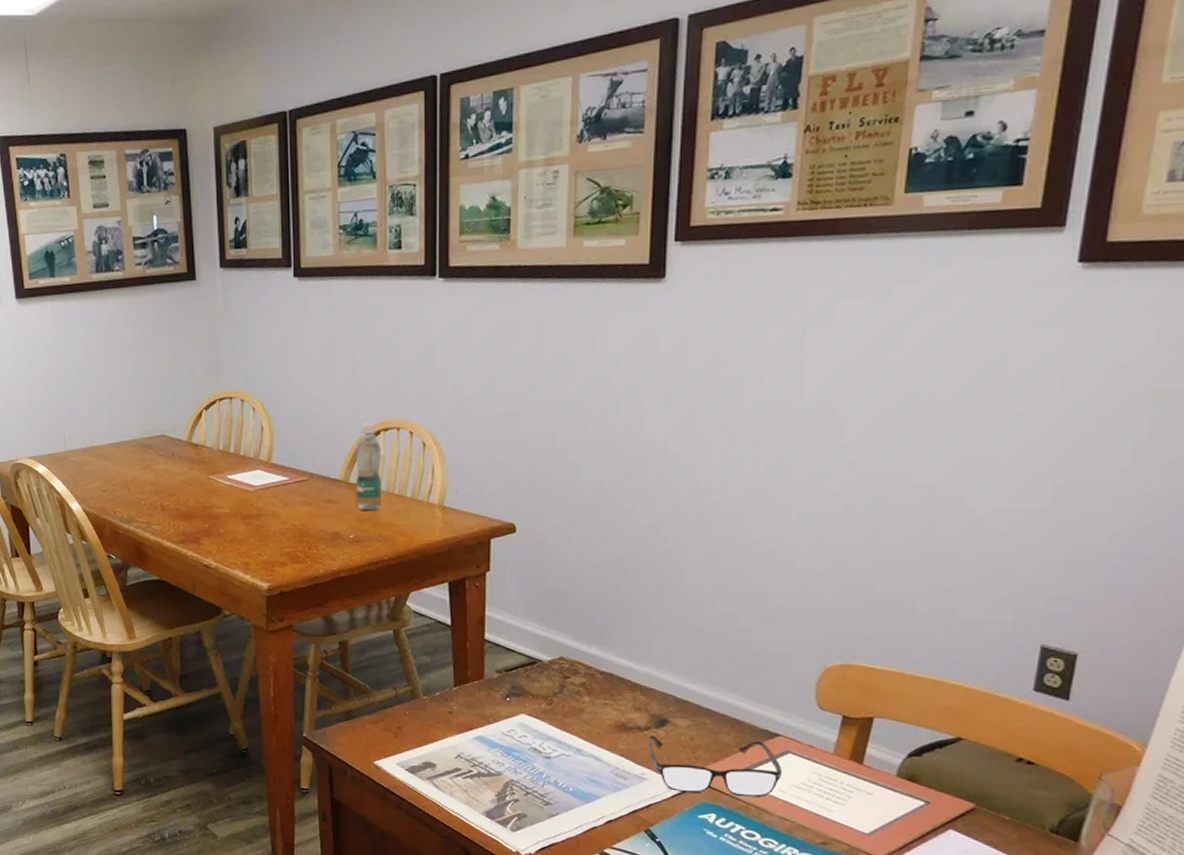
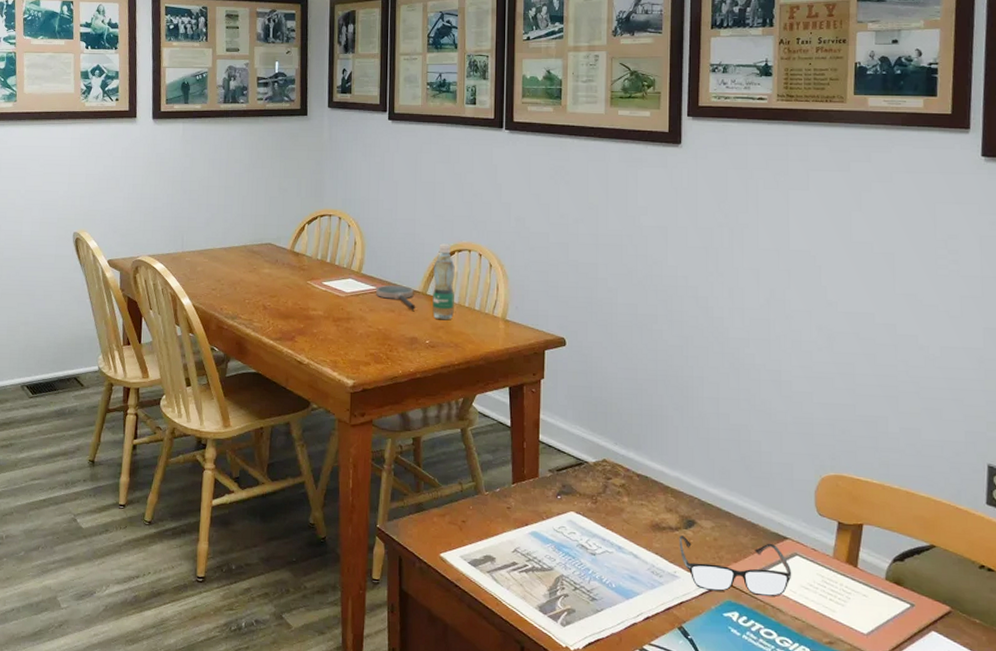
magnifying glass: none [288,474,337,502] -> present [375,285,416,311]

